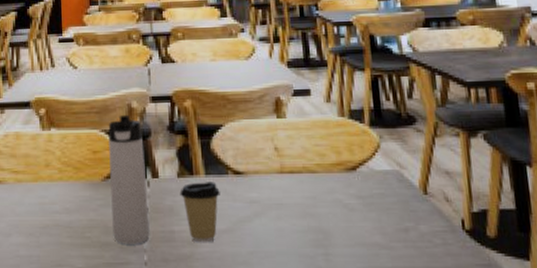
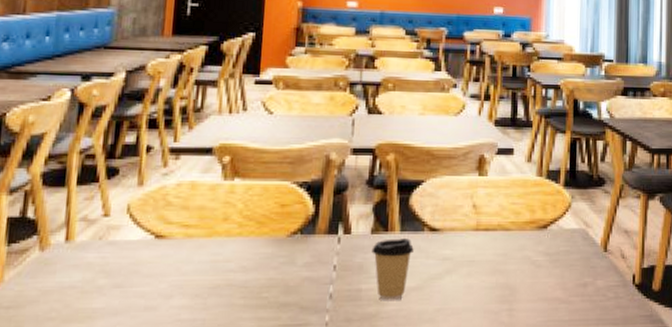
thermos bottle: present [108,114,150,244] -> none [293,166,339,305]

